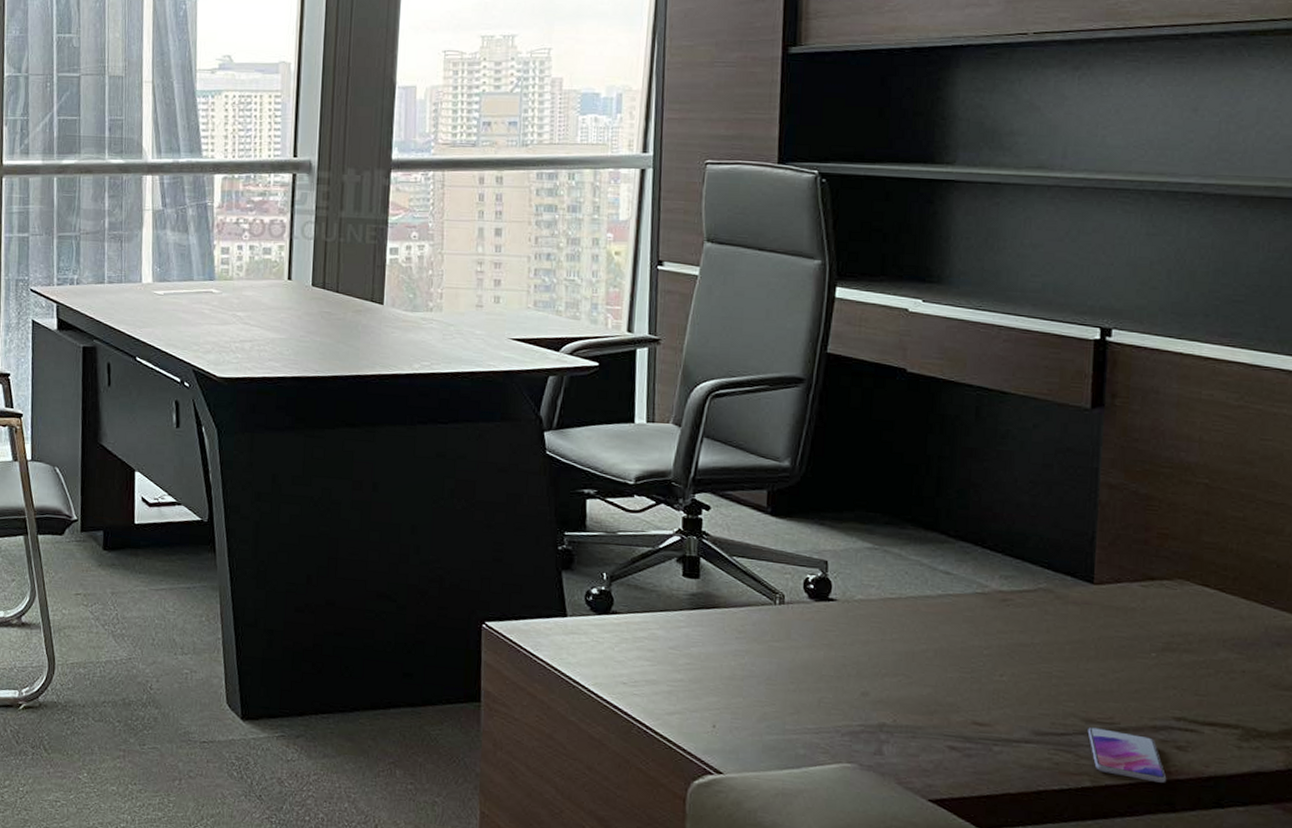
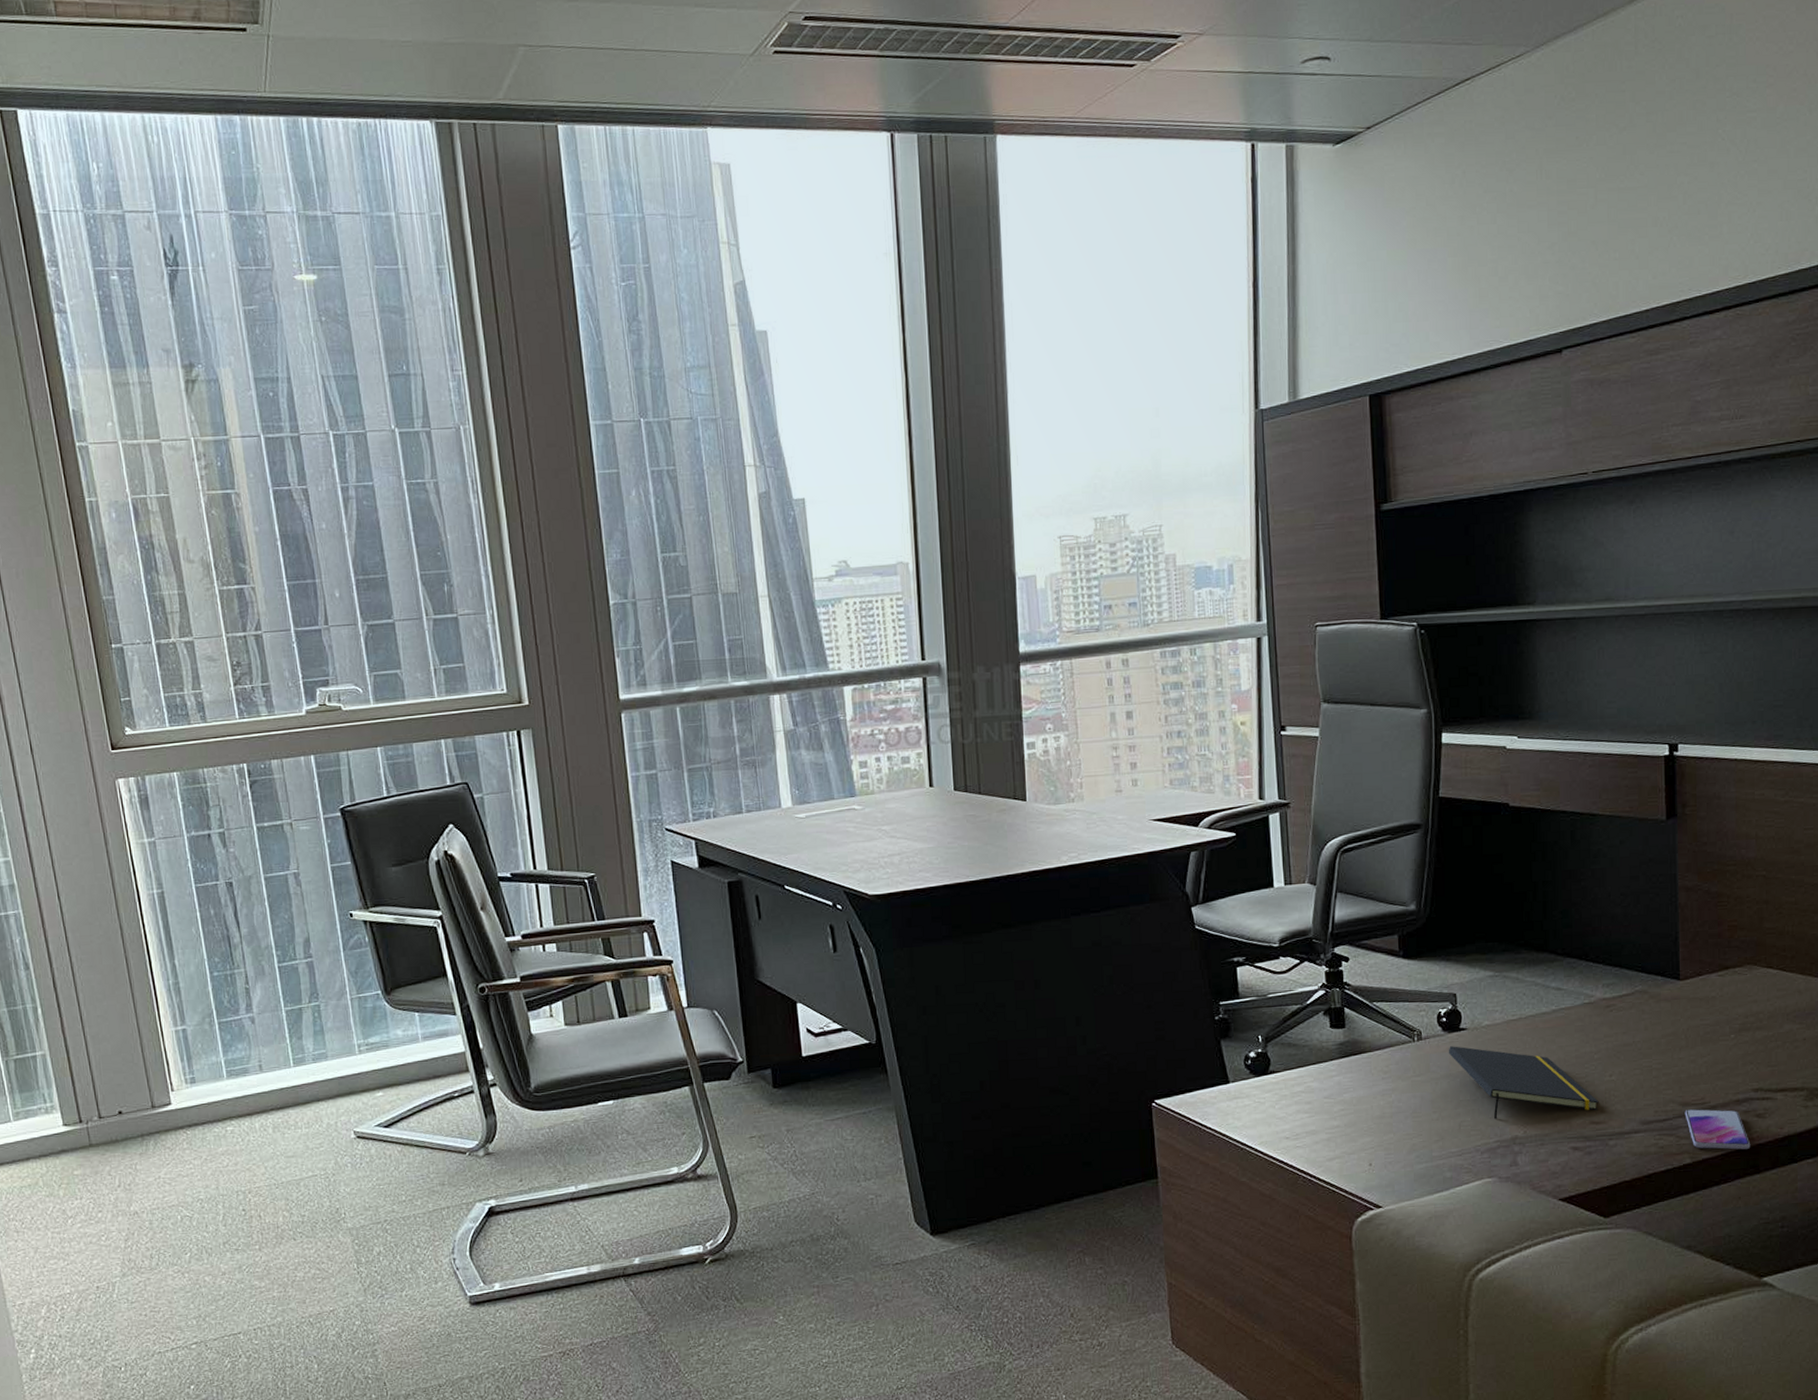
notepad: none [813,615,985,711] -> present [1448,1046,1599,1119]

